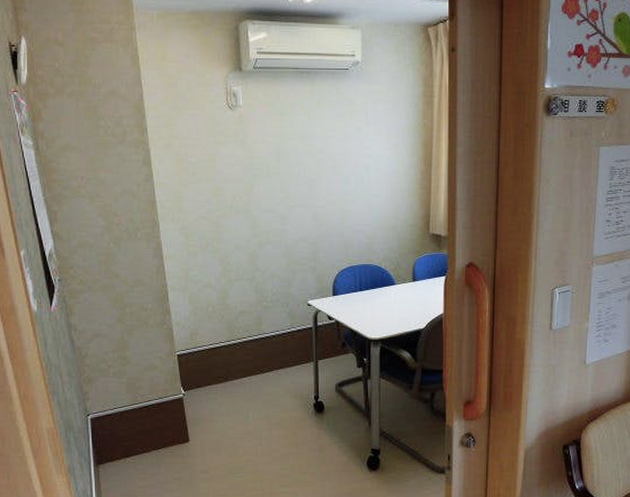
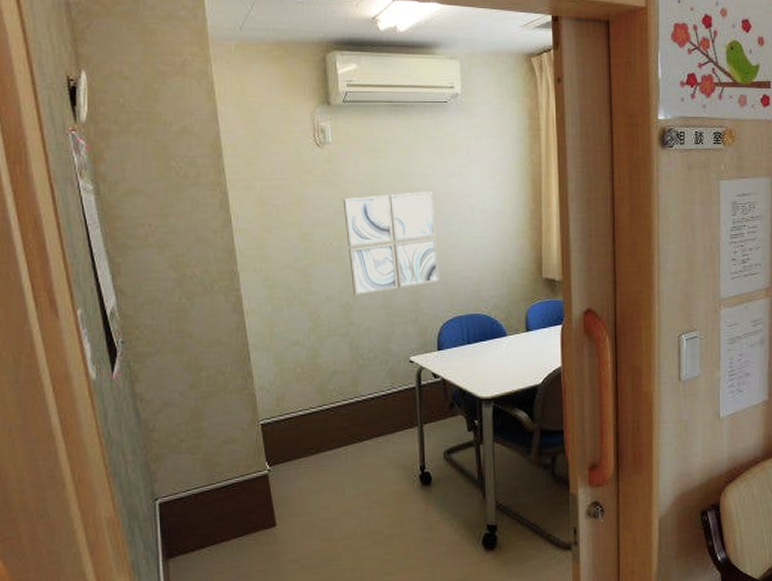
wall art: none [251,152,336,245] -> present [343,191,440,295]

